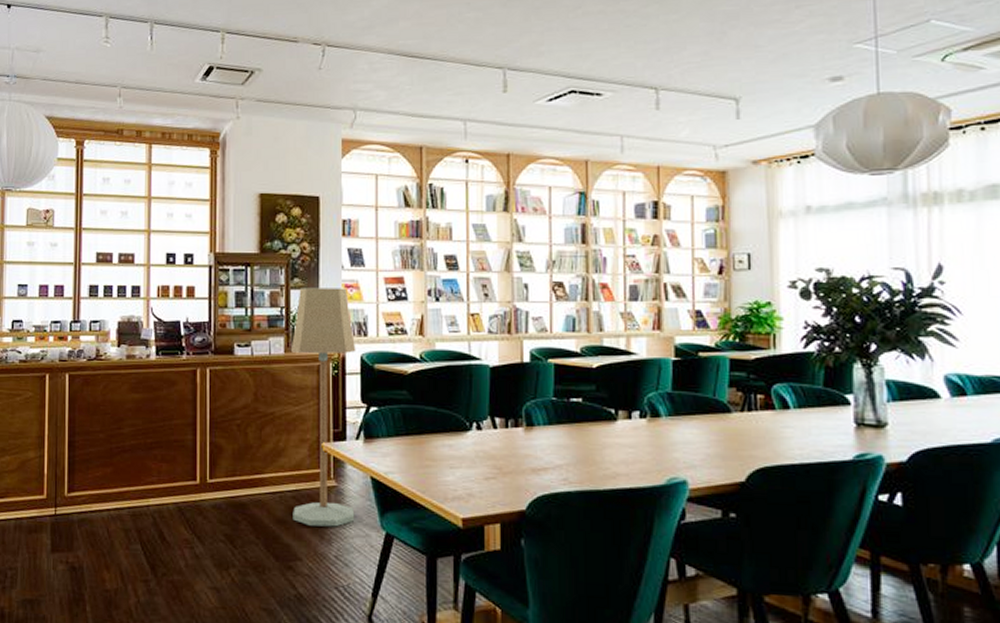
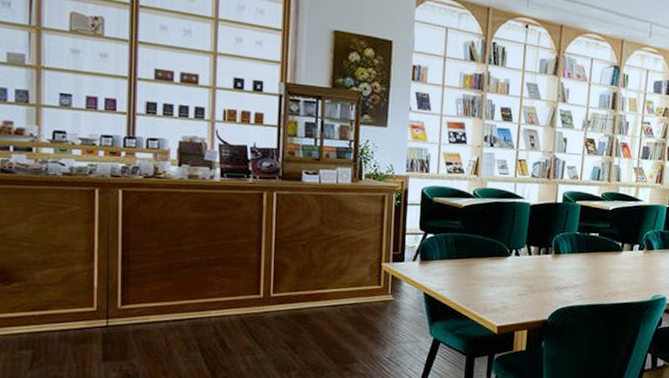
floor lamp: present [290,288,356,527] -> none [352,124,418,334]

